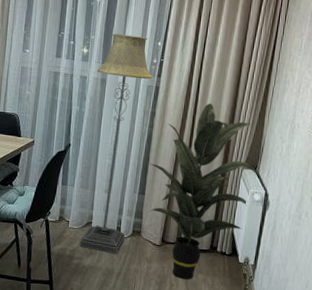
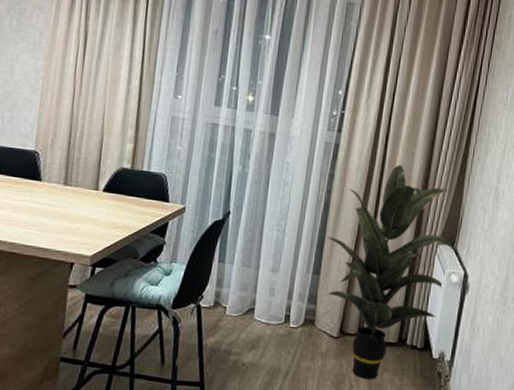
floor lamp: present [79,33,153,255] -> none [238,78,332,349]

